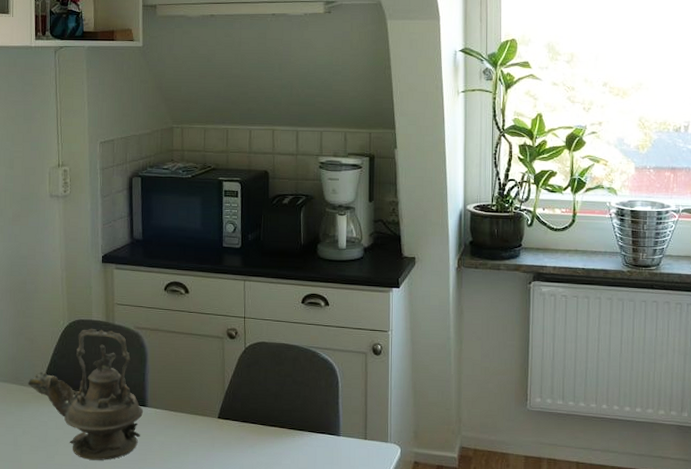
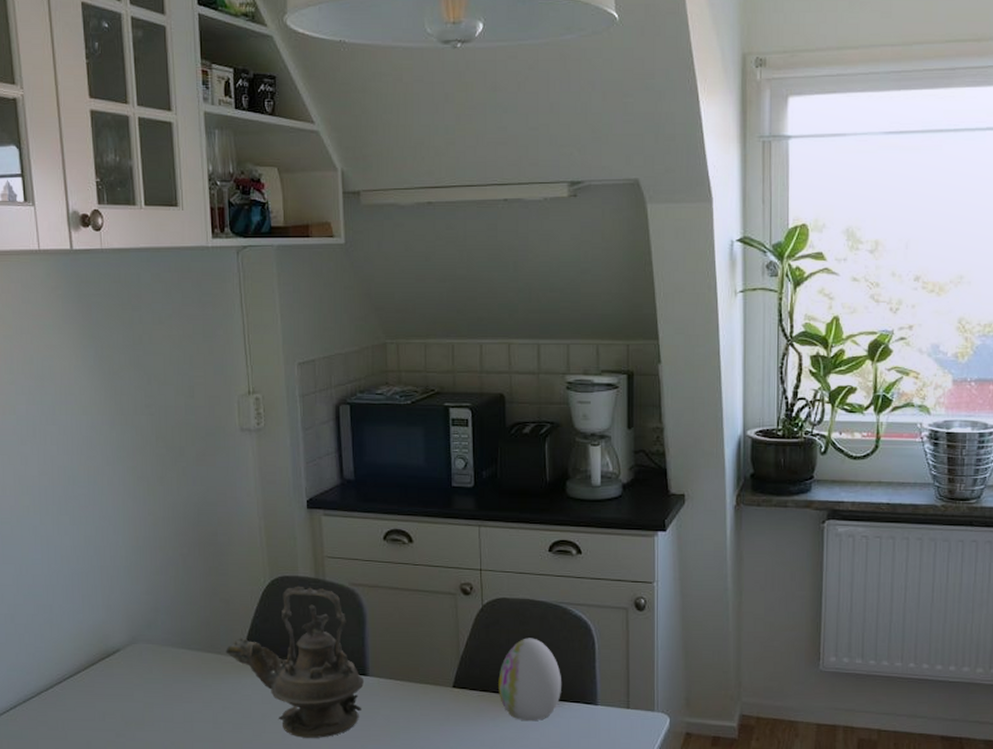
decorative egg: none [256,376,310,449] -> present [498,638,561,722]

